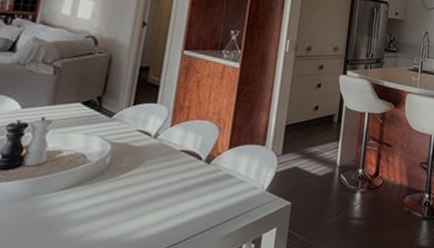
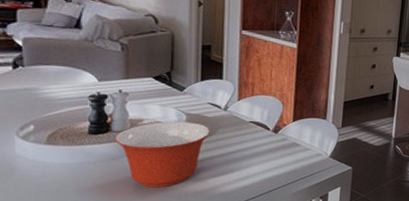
mixing bowl: none [25,152,135,234] -> present [114,121,210,188]

